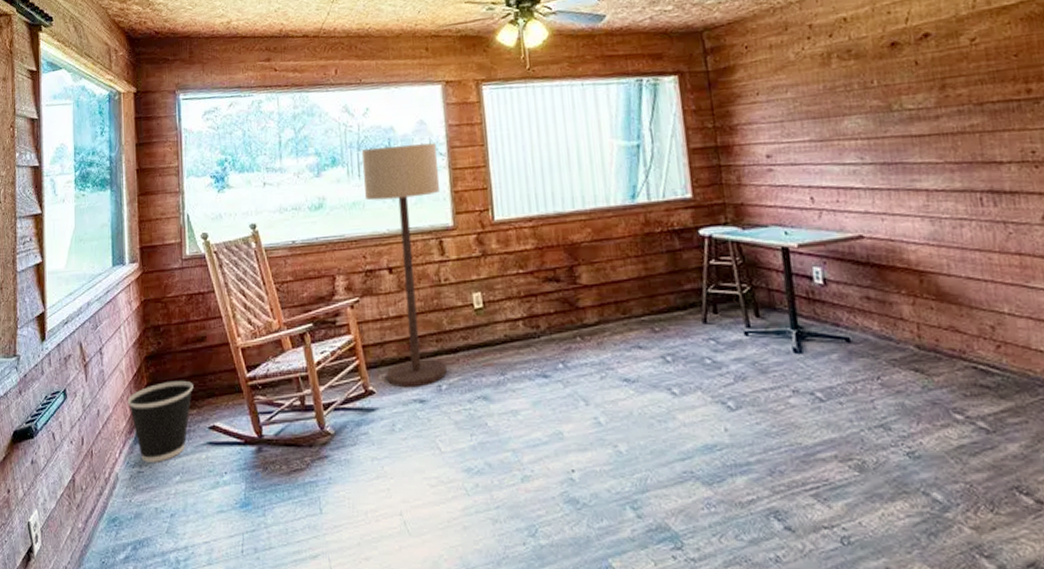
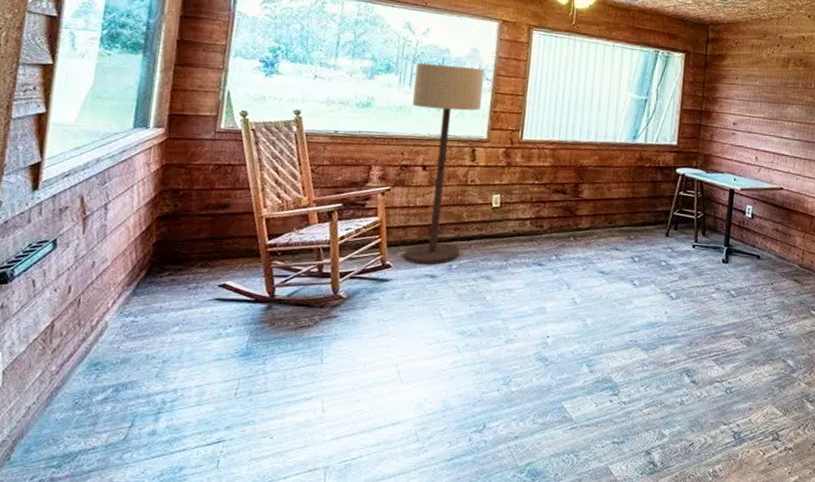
wastebasket: present [127,380,193,462] -> none [129,241,208,314]

